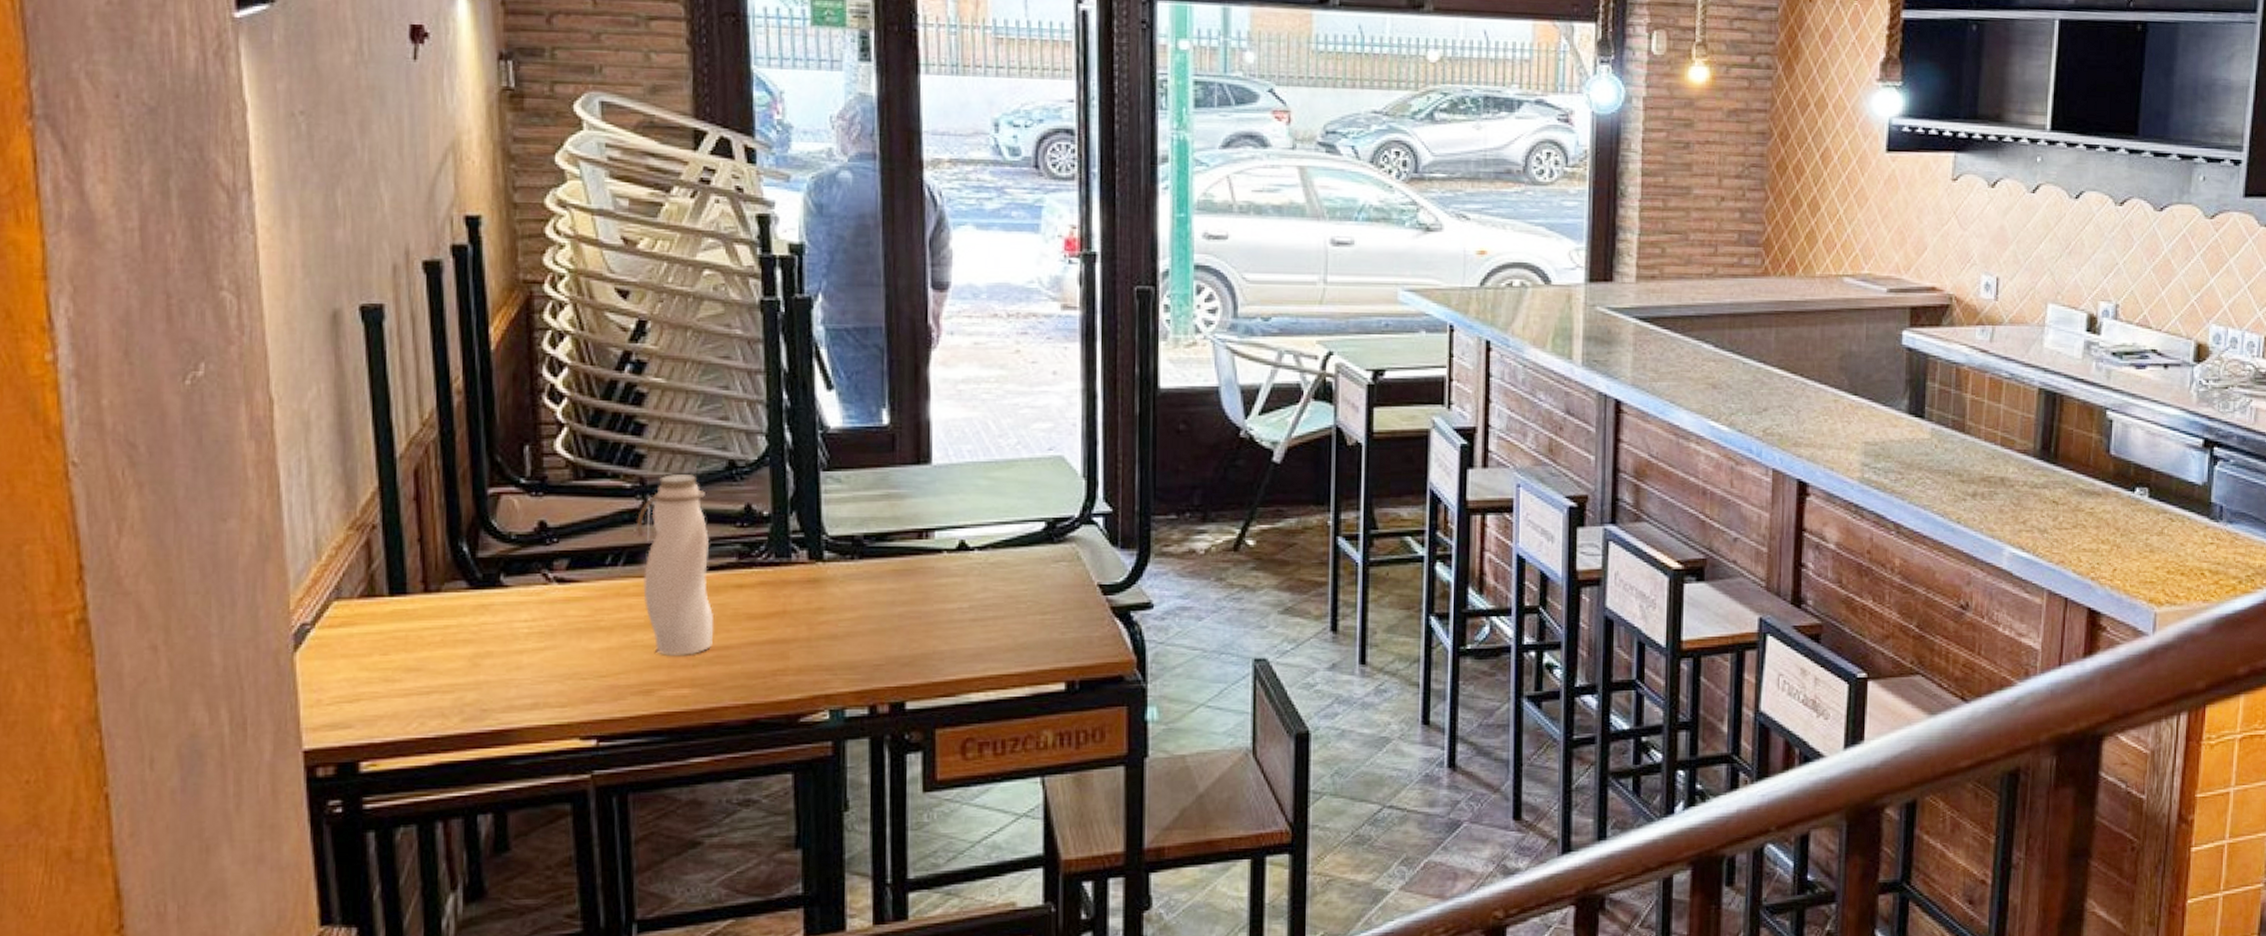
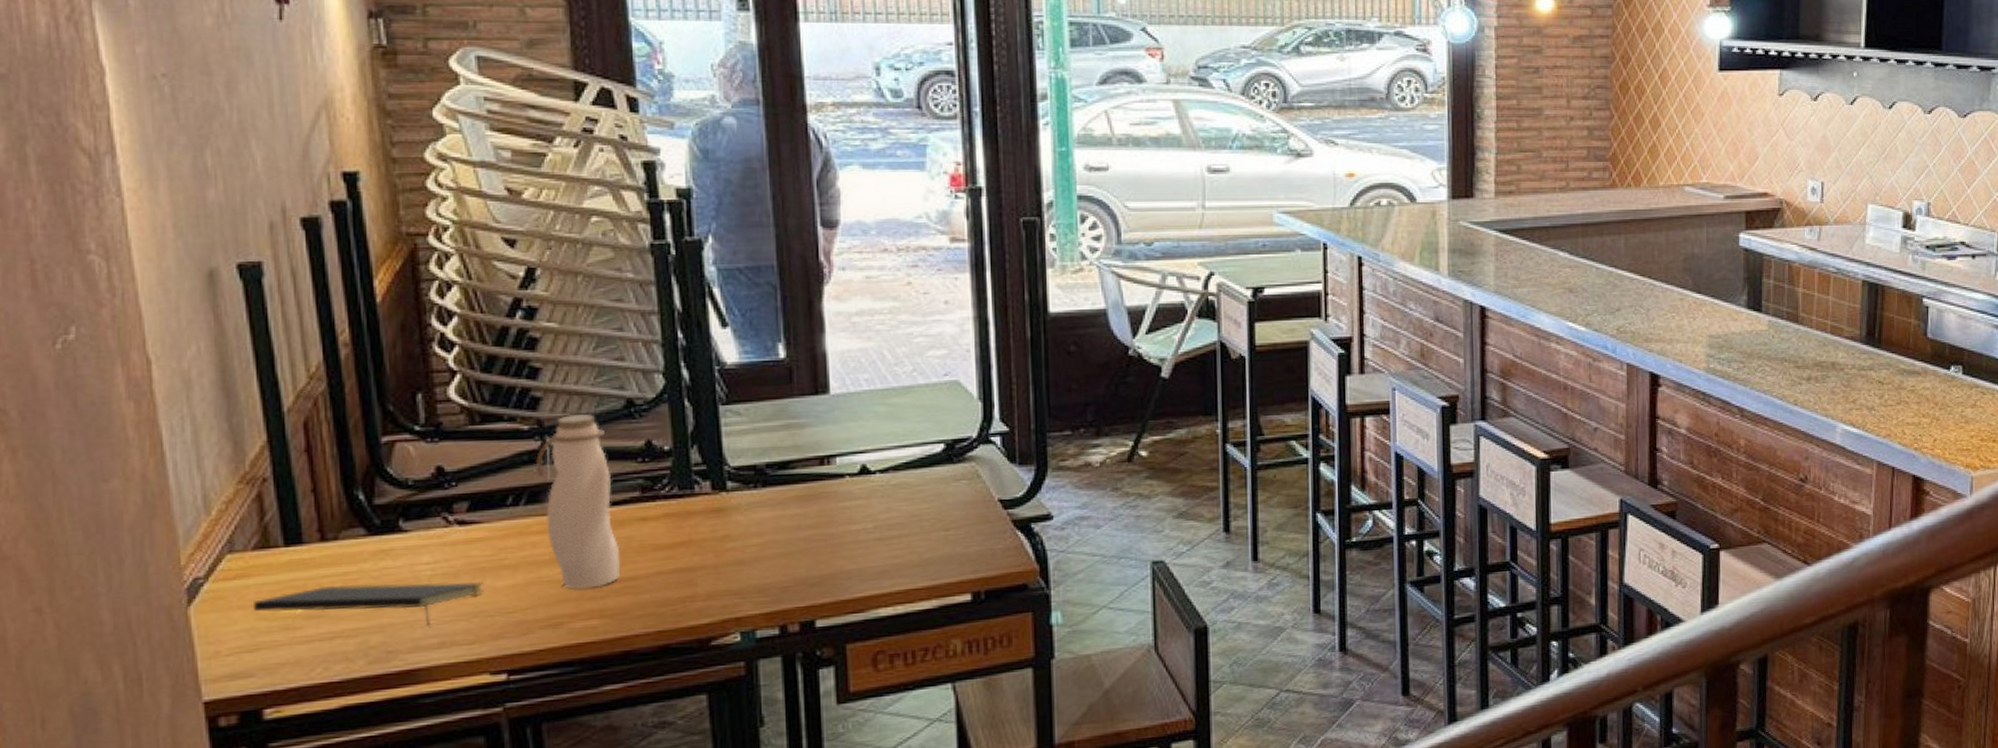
notepad: none [355,638,578,686] -> present [252,581,484,626]

